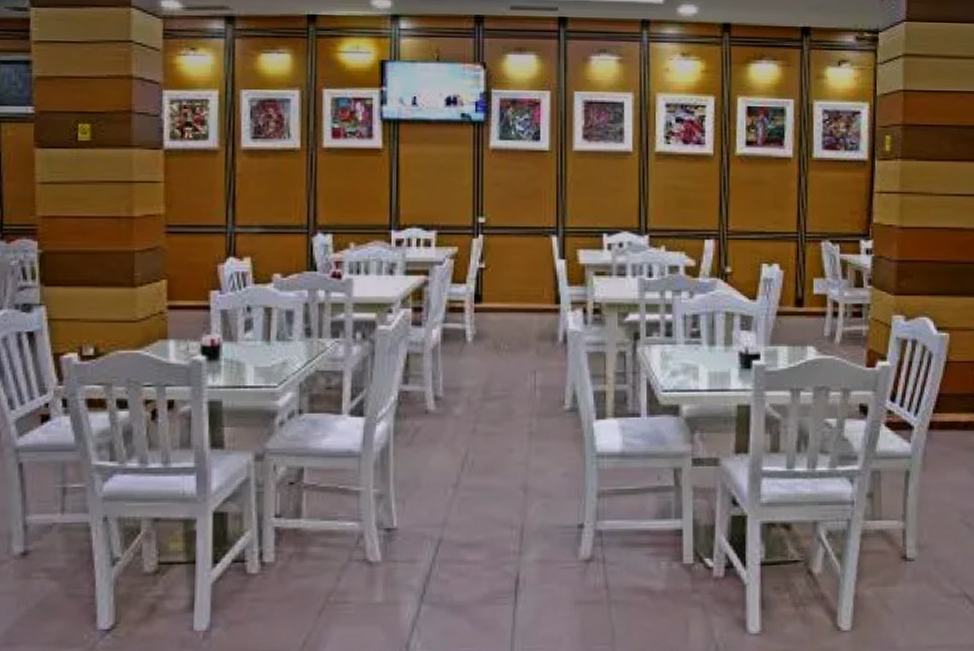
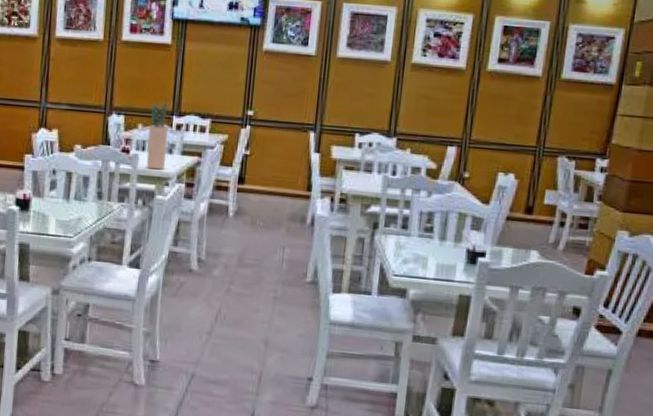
vase: none [363,208,387,295] -> present [146,96,168,170]

